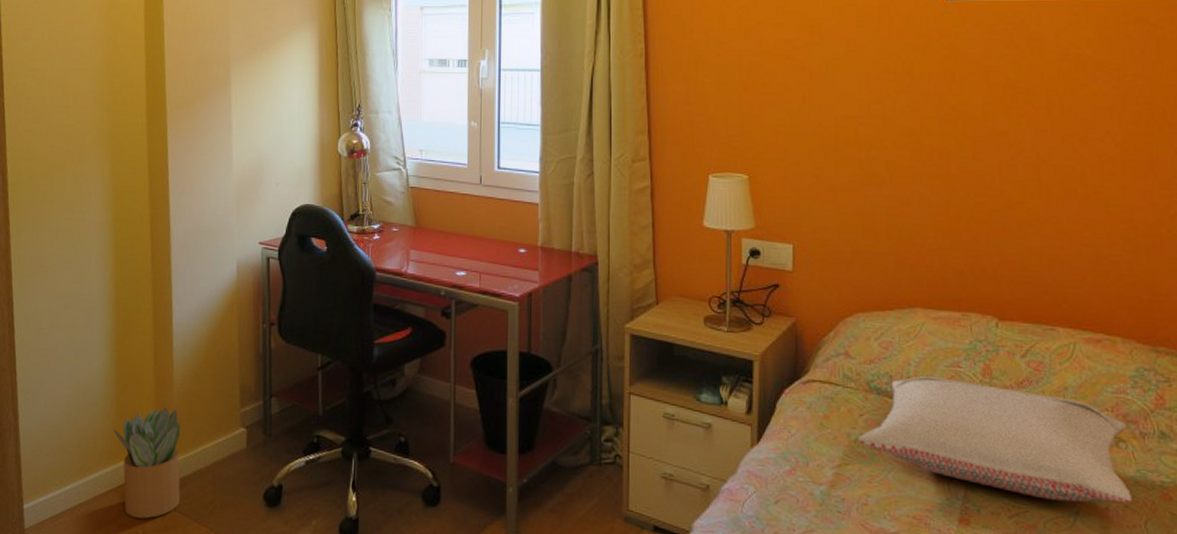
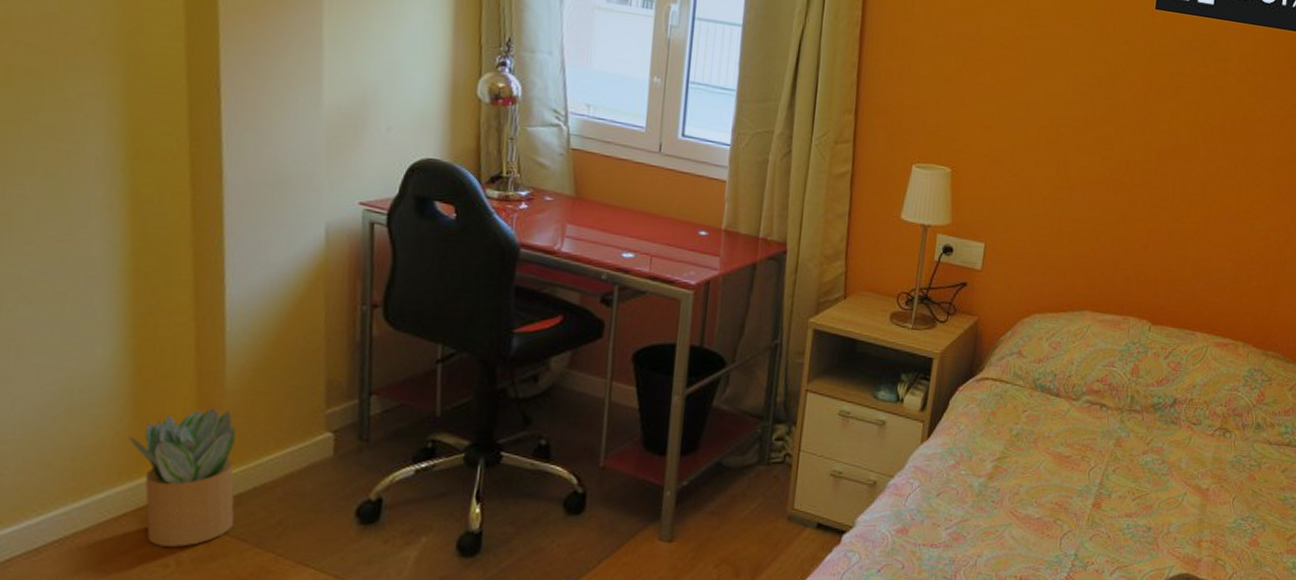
pillow: present [858,376,1132,503] -> none [1018,375,1234,485]

